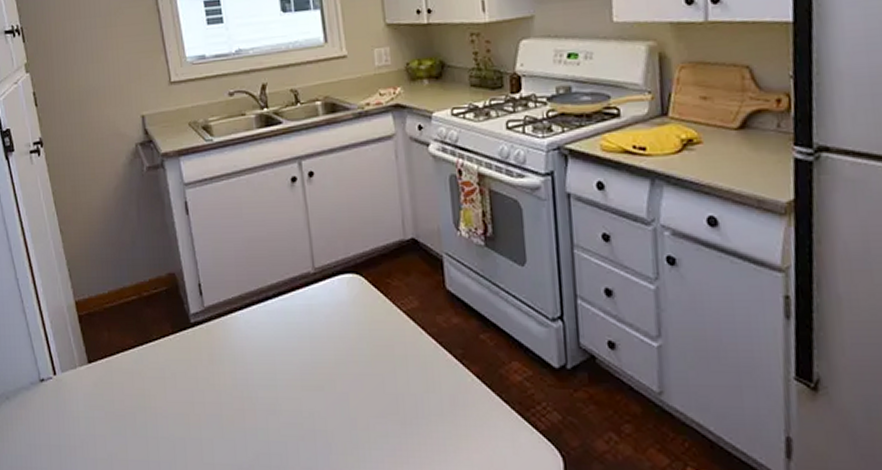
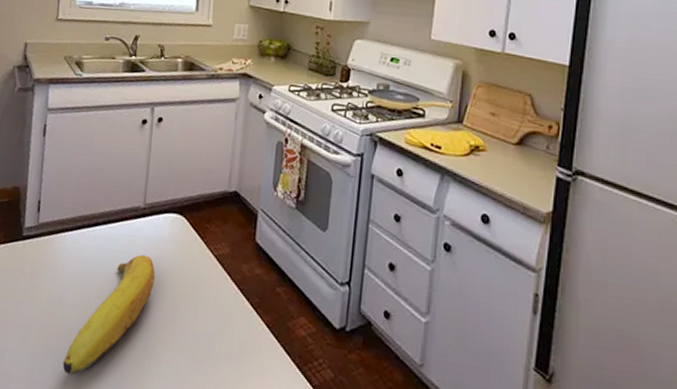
fruit: none [264,322,343,456] -> present [62,254,156,375]

